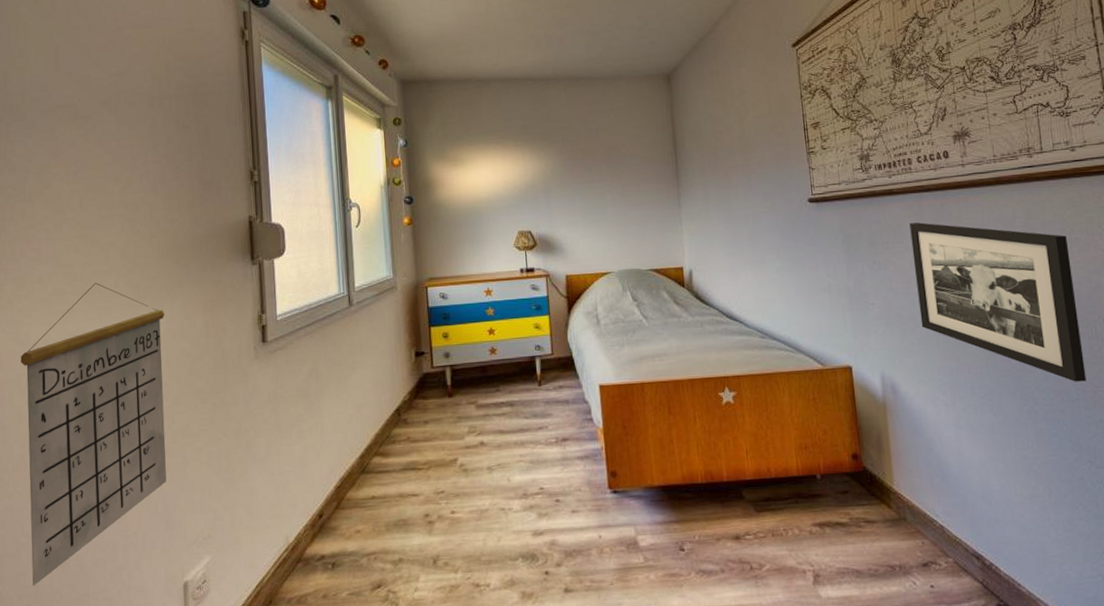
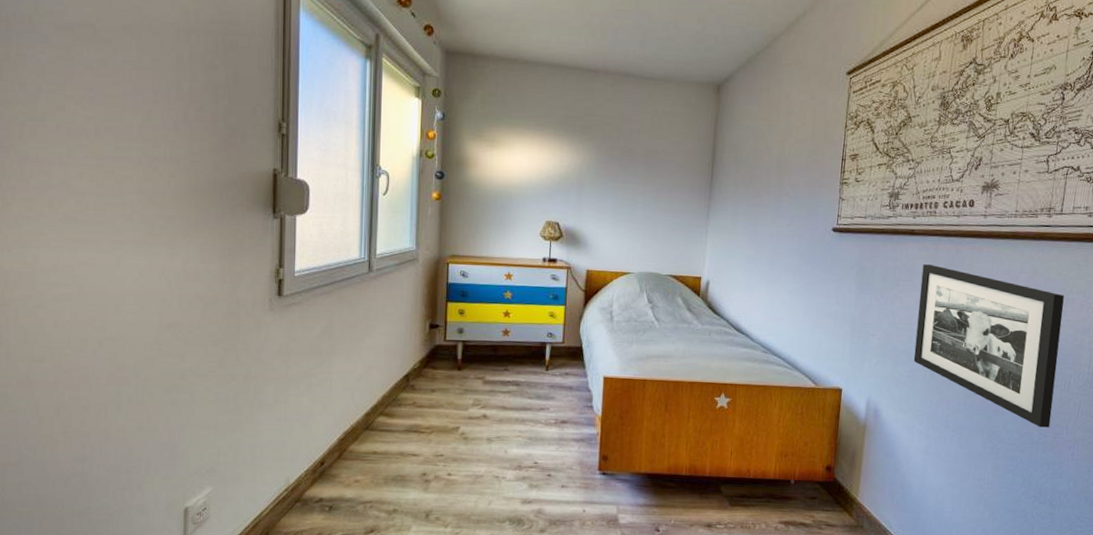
calendar: present [20,282,167,586] -> none [27,214,179,495]

